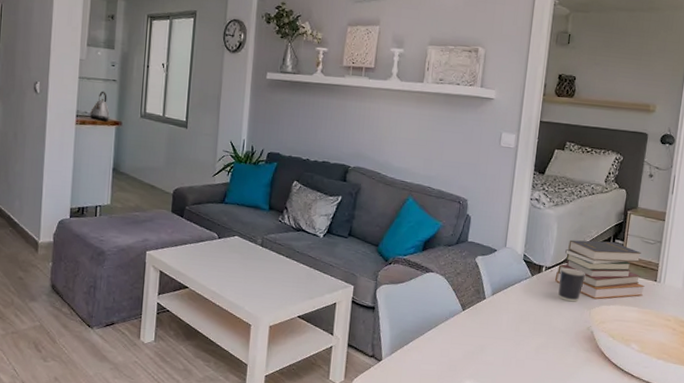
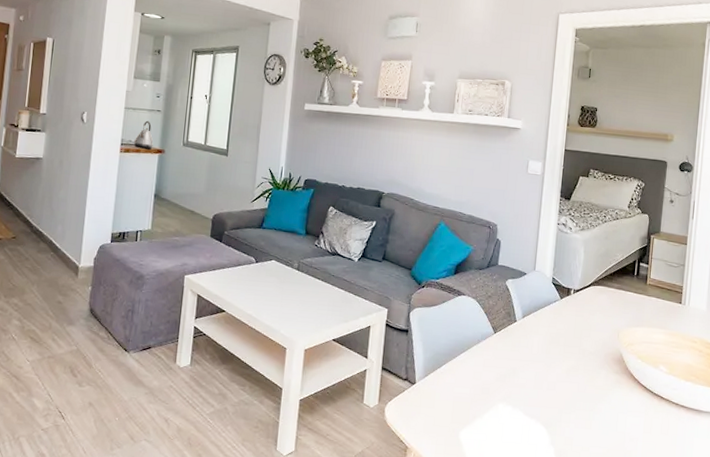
books: present [554,239,645,300] -> none [583,263,670,322]
mug: present [558,267,586,302] -> none [587,290,613,325]

